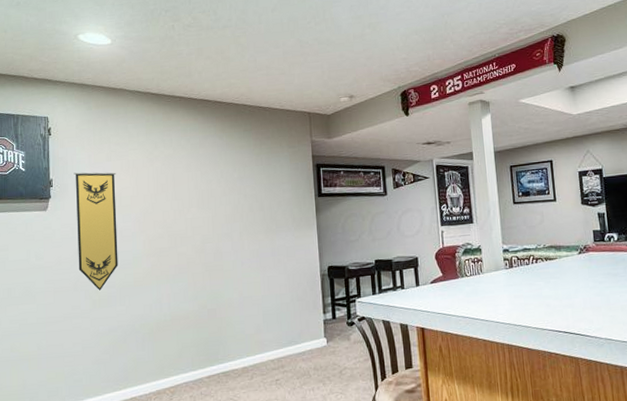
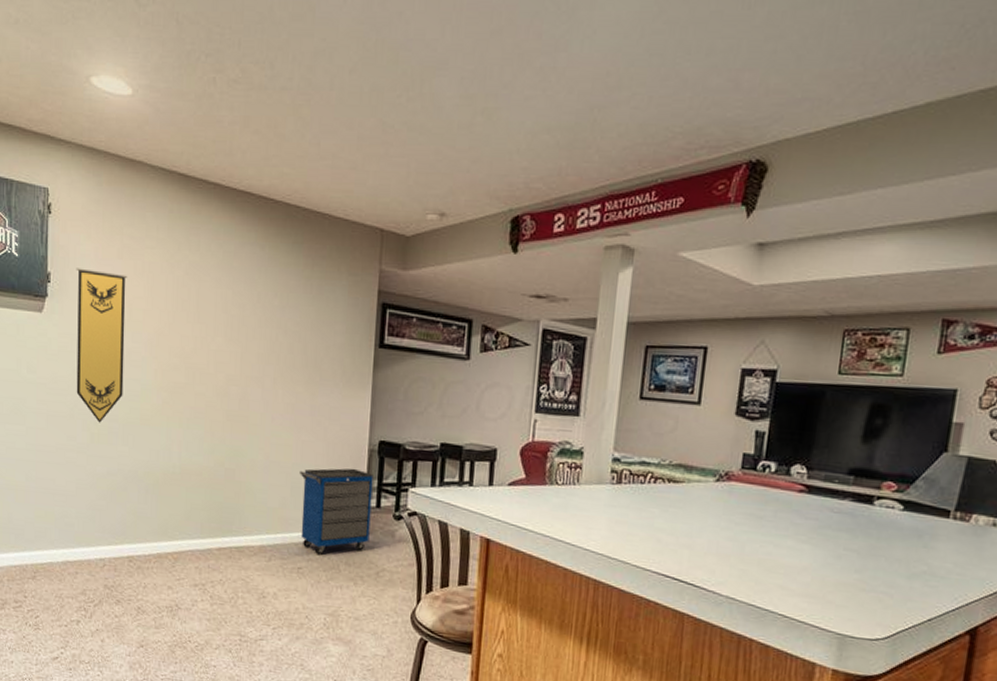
cabinet: none [268,291,331,367] -> present [300,468,373,556]

